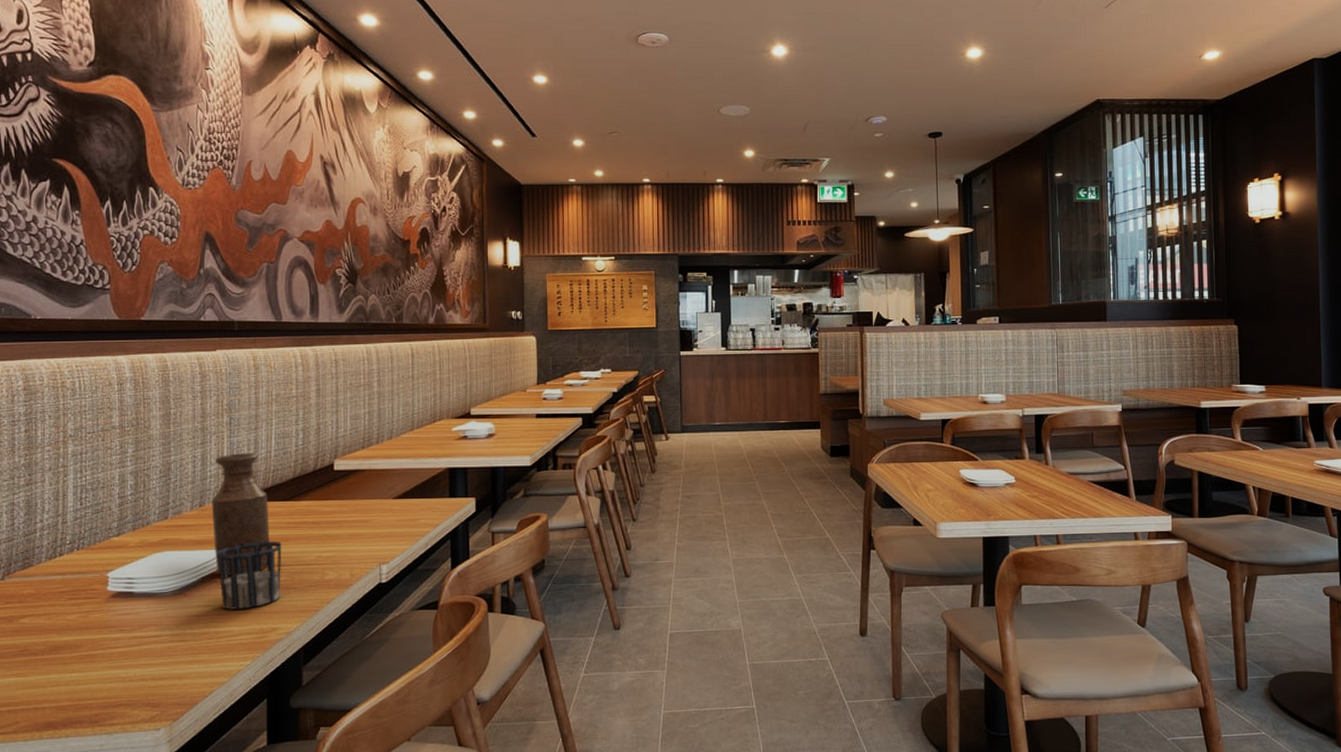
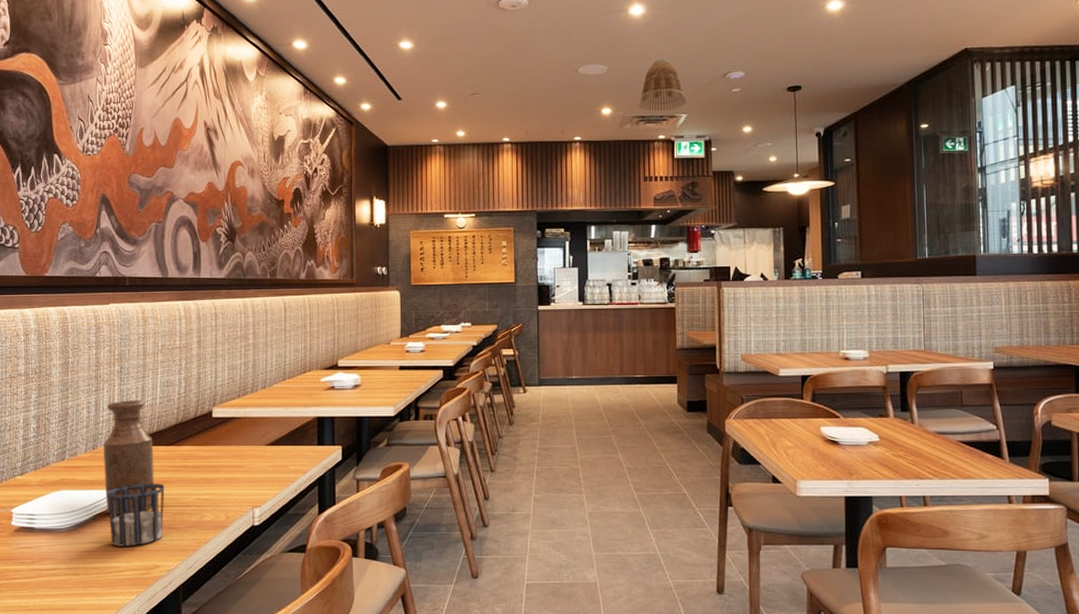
lamp shade: none [782,102,829,155] -> present [639,59,687,112]

